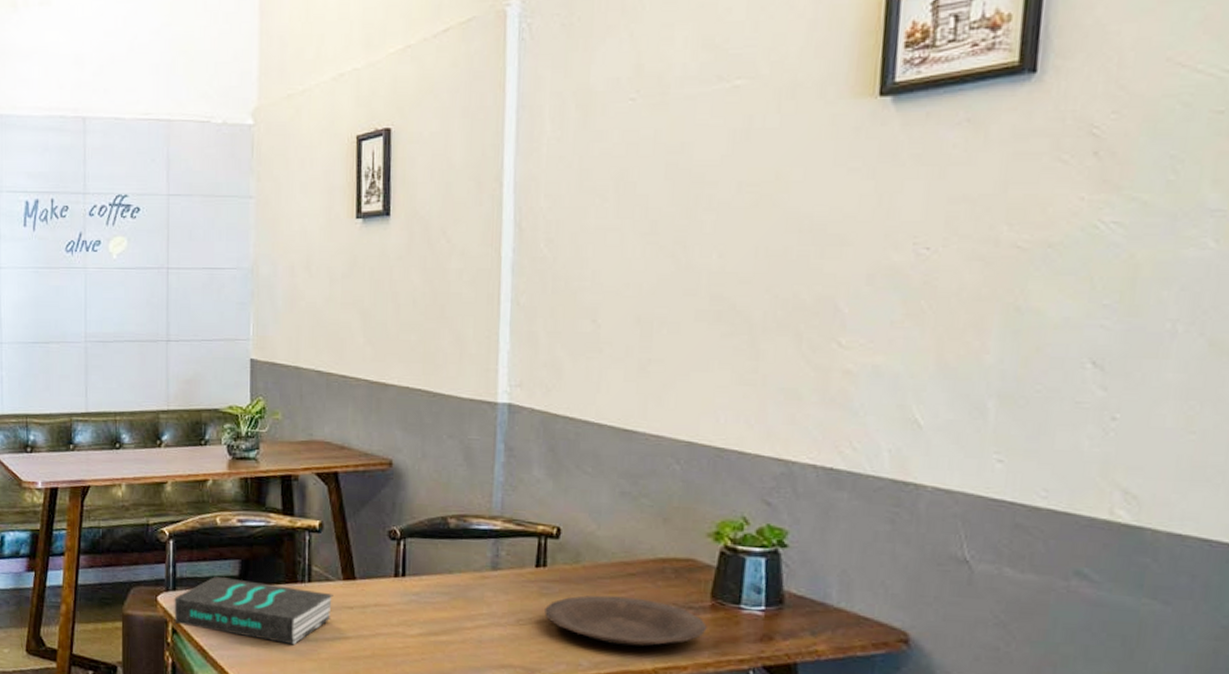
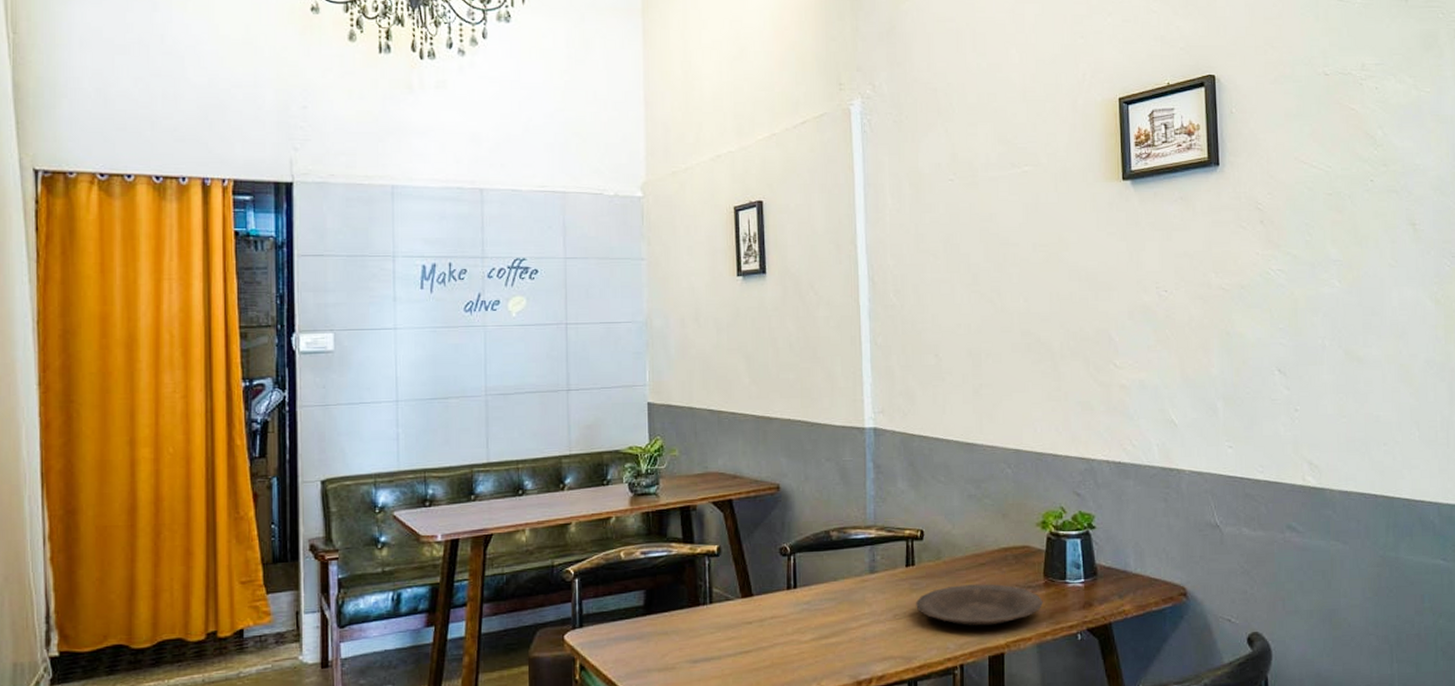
book: present [174,577,334,645] -> none [581,608,734,666]

